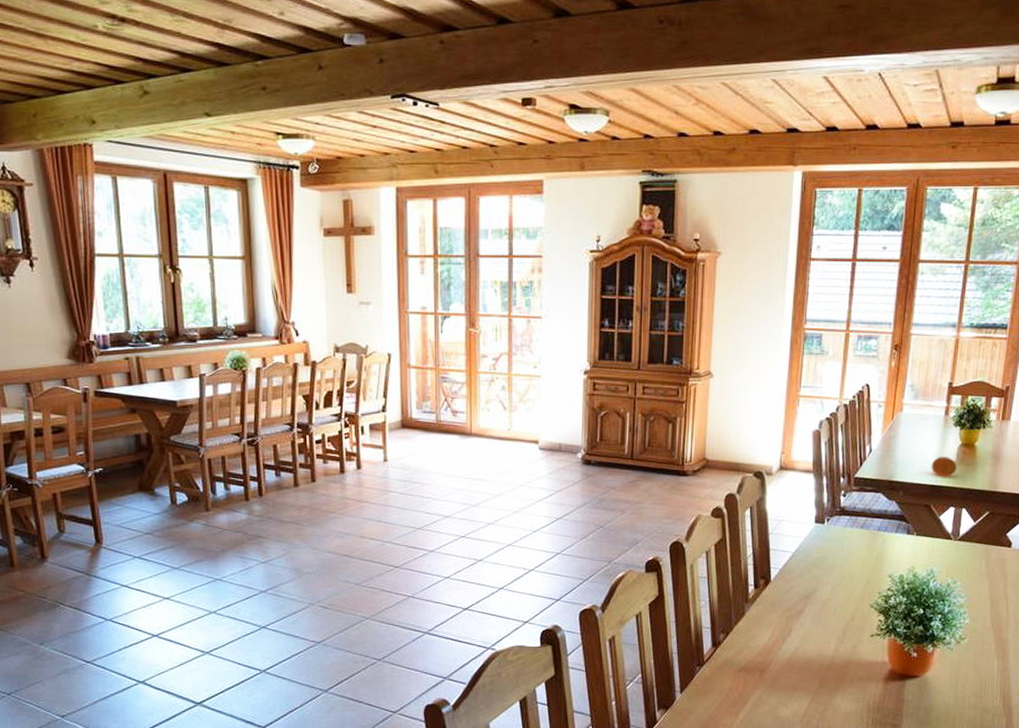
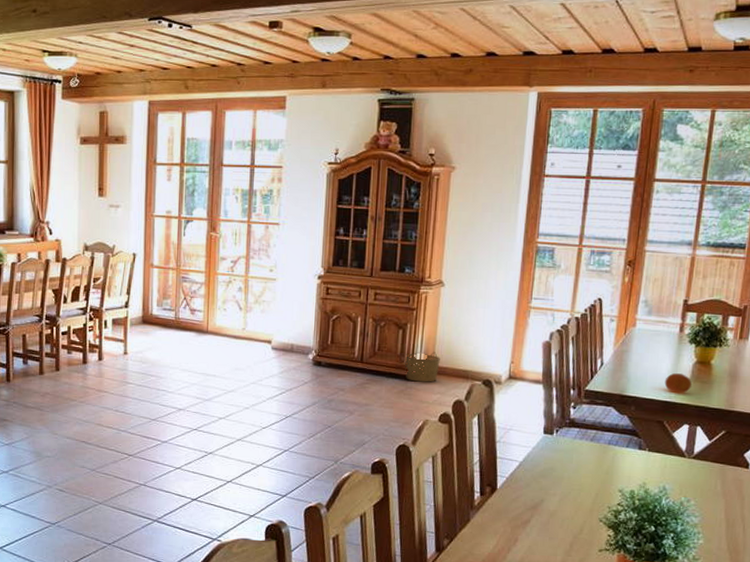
basket: none [675,445,711,477] -> present [404,352,440,382]

